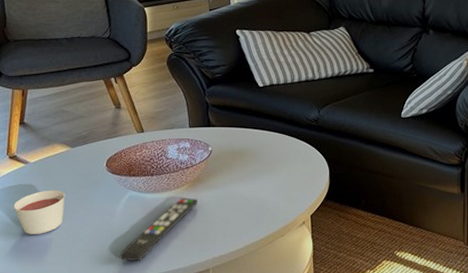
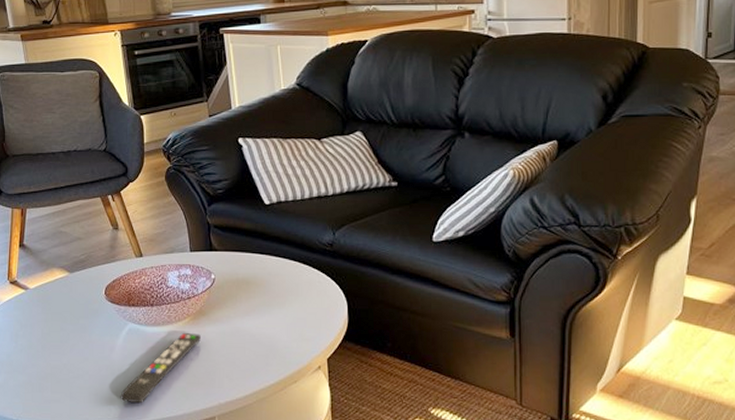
candle: present [13,190,66,234] -> none [14,319,65,368]

